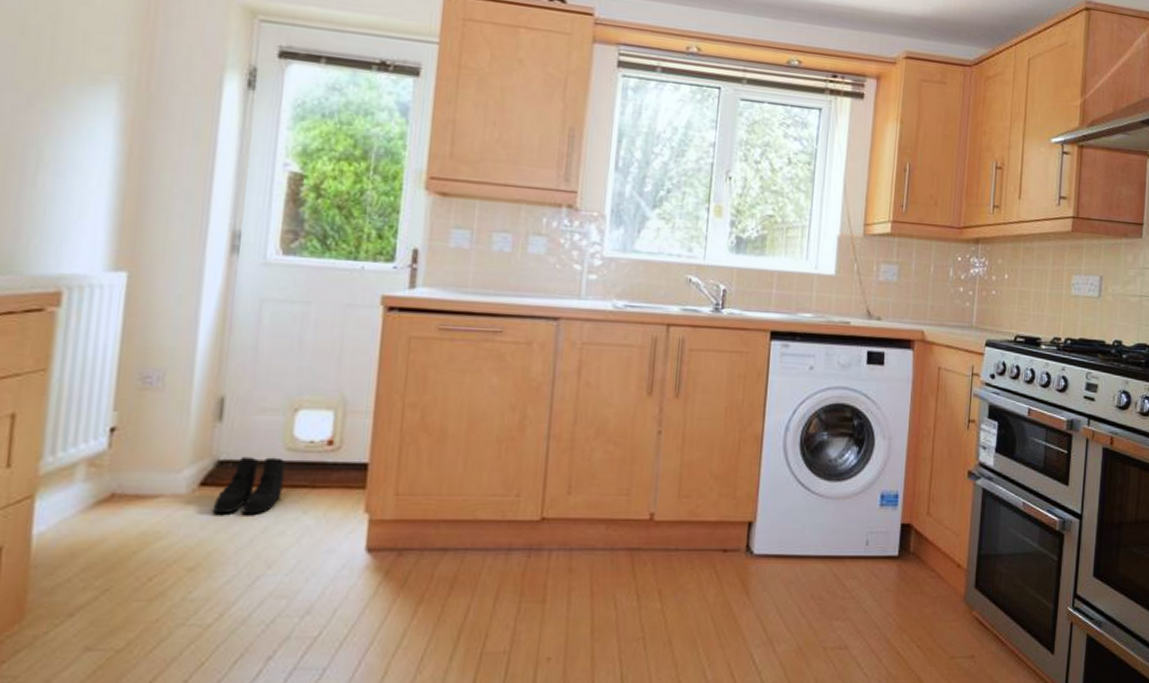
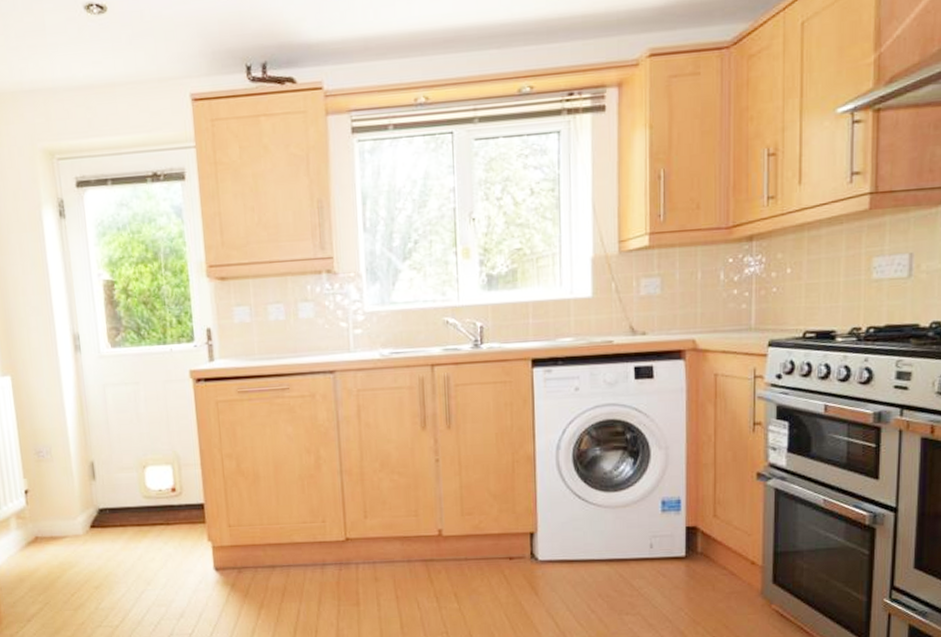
boots: present [212,456,286,514] -> none [102,503,147,548]

